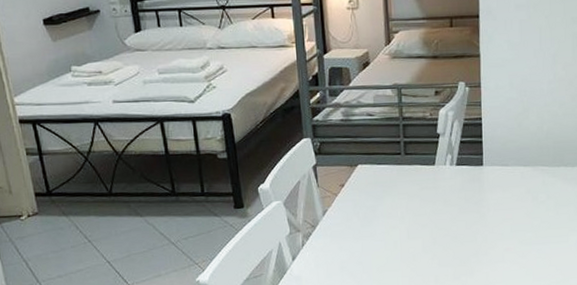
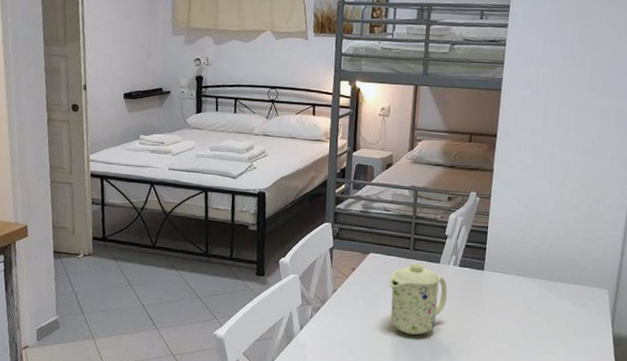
mug: none [382,167,447,247] -> present [388,262,447,335]

